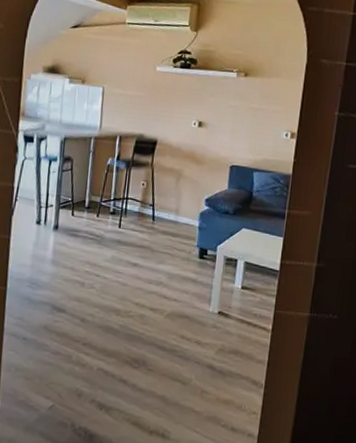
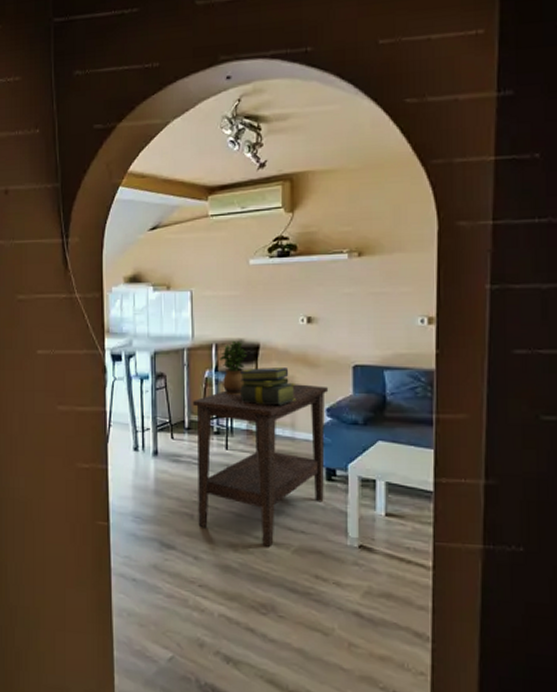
side table: none [88,176,210,312] -> present [192,384,329,547]
potted plant: none [121,134,146,183] -> present [219,340,247,396]
stack of books: none [136,160,183,194] -> present [240,368,297,406]

